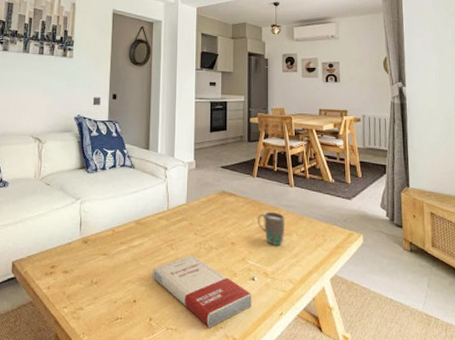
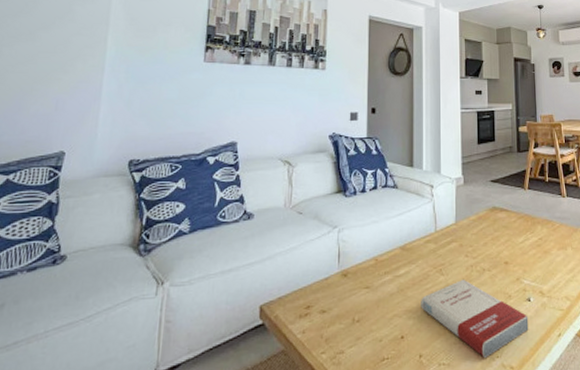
mug: present [257,211,285,247] -> none [530,225,560,262]

